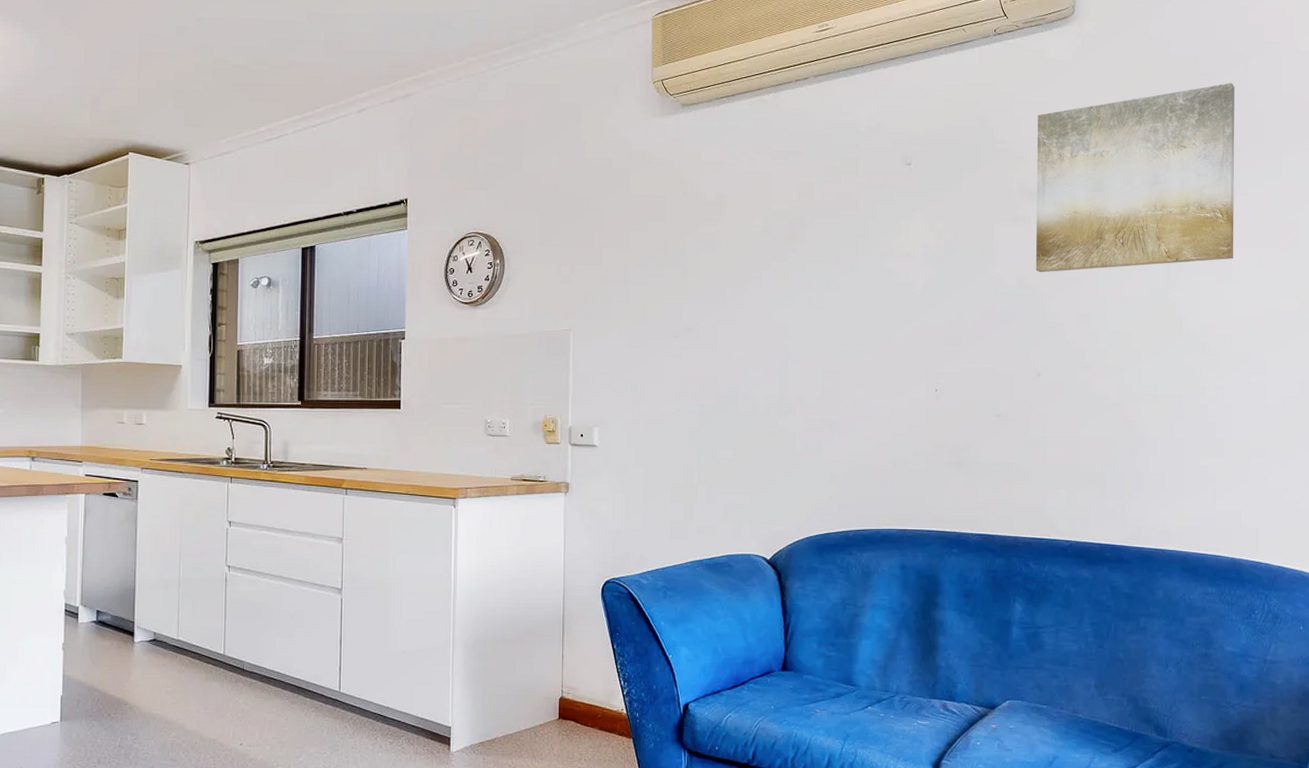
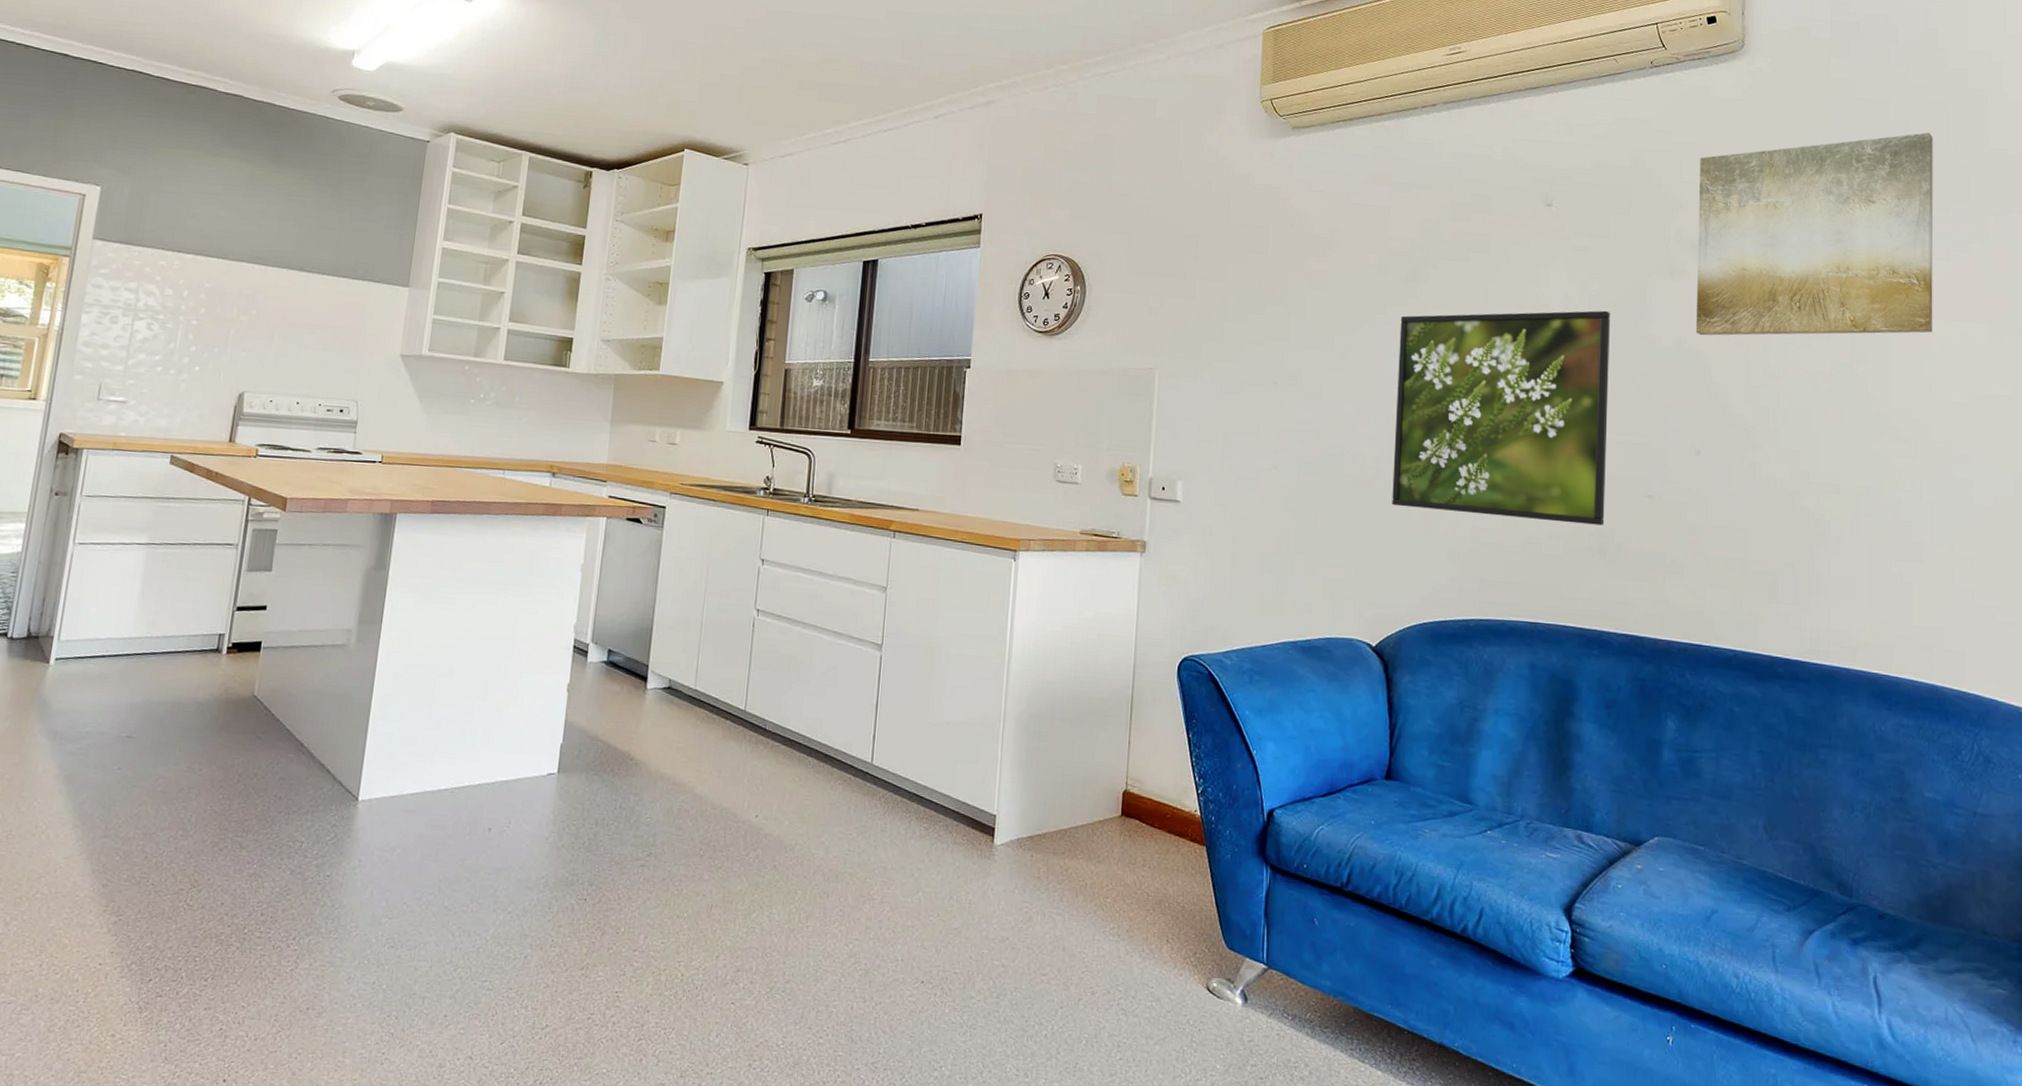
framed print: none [780,255,963,443] -> present [1392,310,1610,526]

